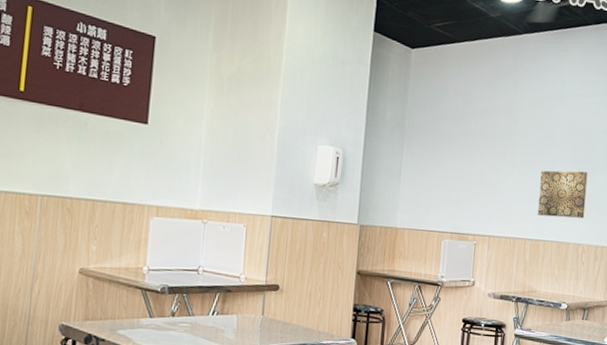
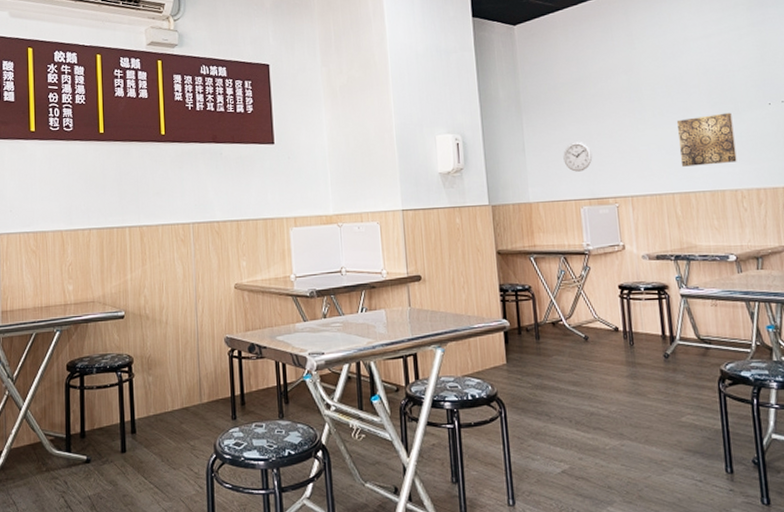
wall clock: none [434,175,462,205] -> present [563,141,593,172]

